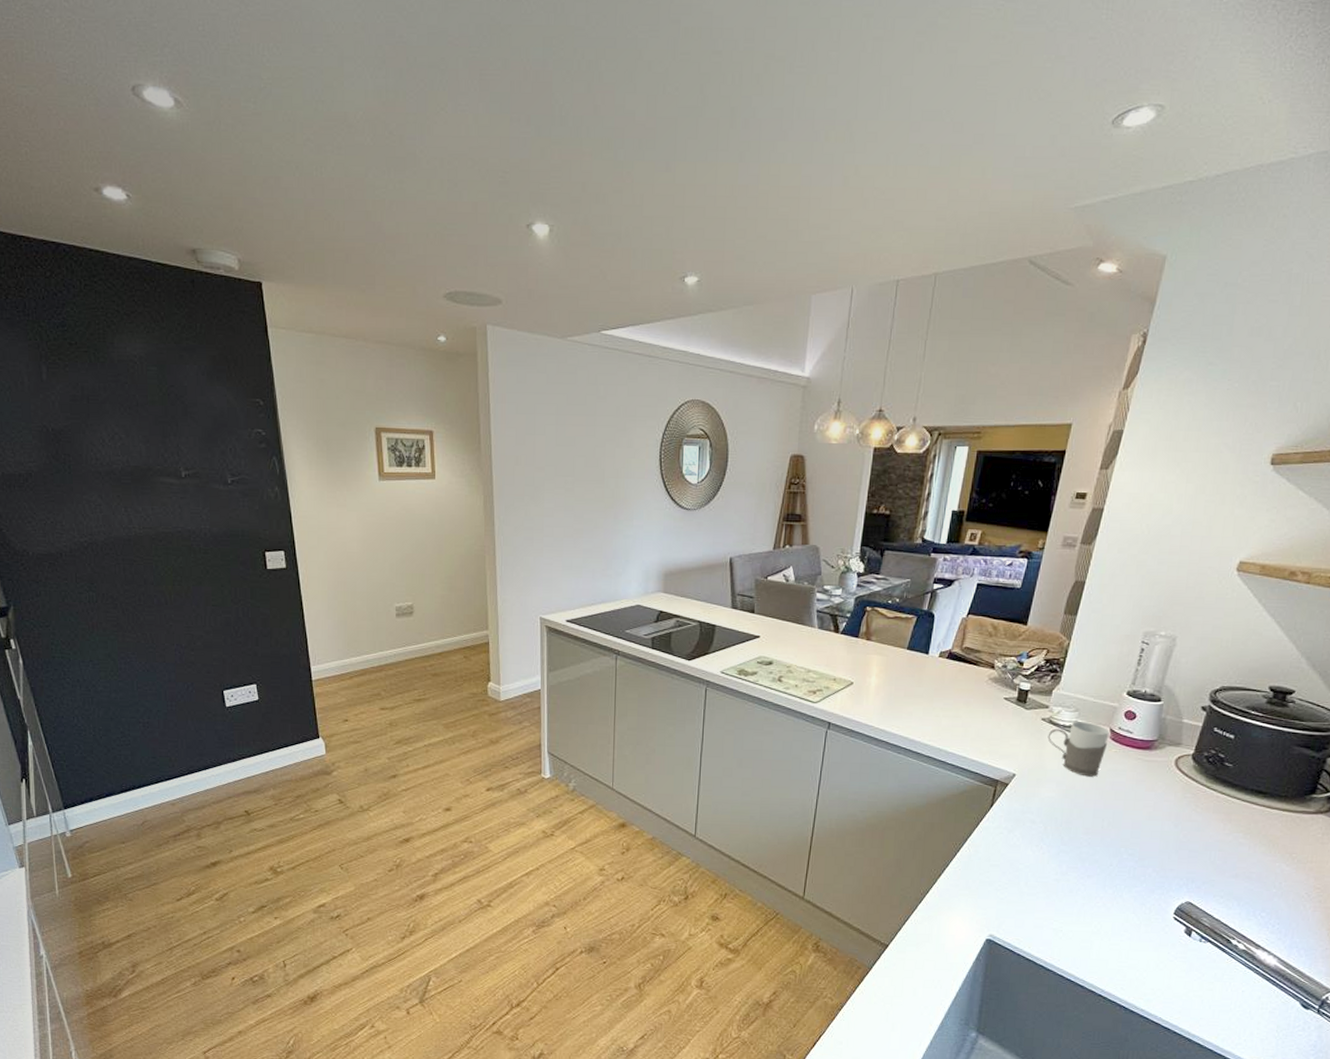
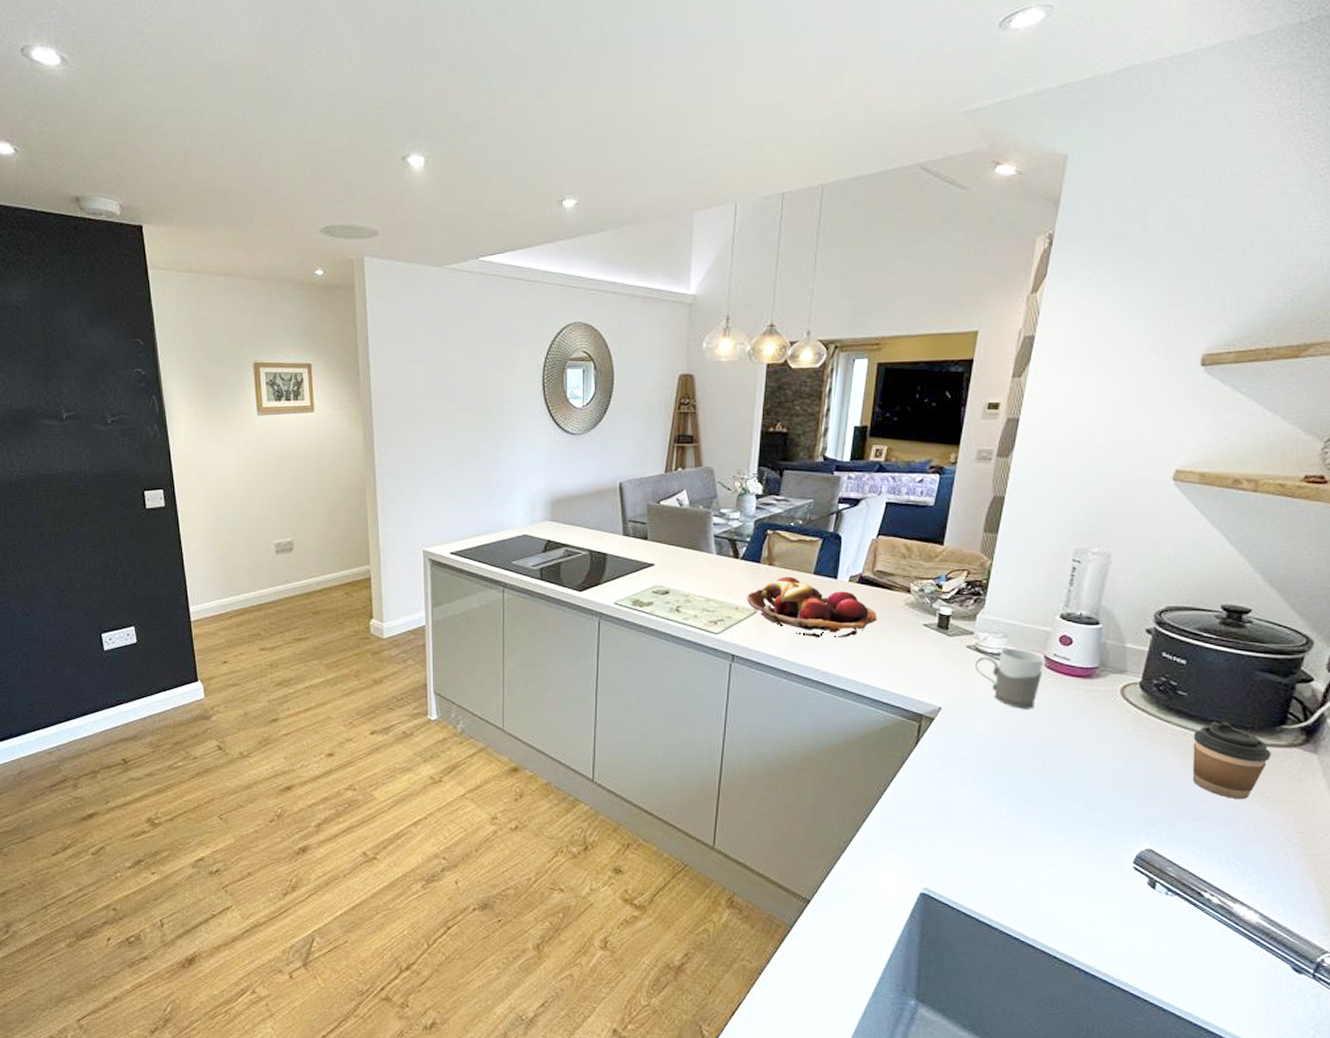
fruit basket: none [844,650,963,709] -> present [747,576,877,638]
coffee cup: none [1230,790,1301,860] -> present [1192,721,1271,800]

